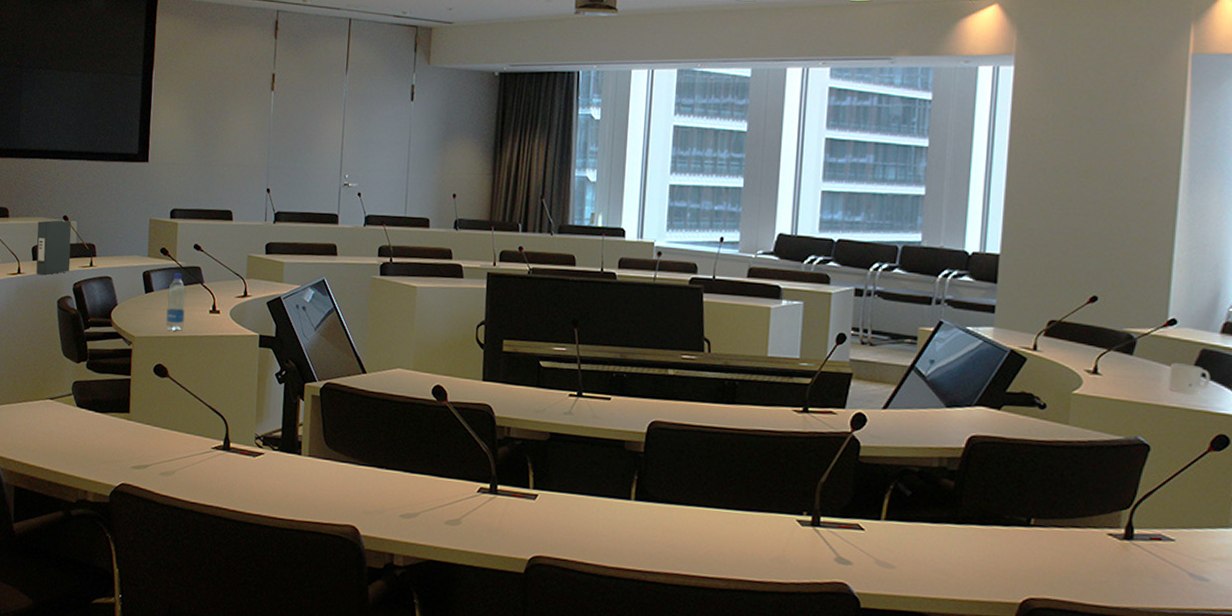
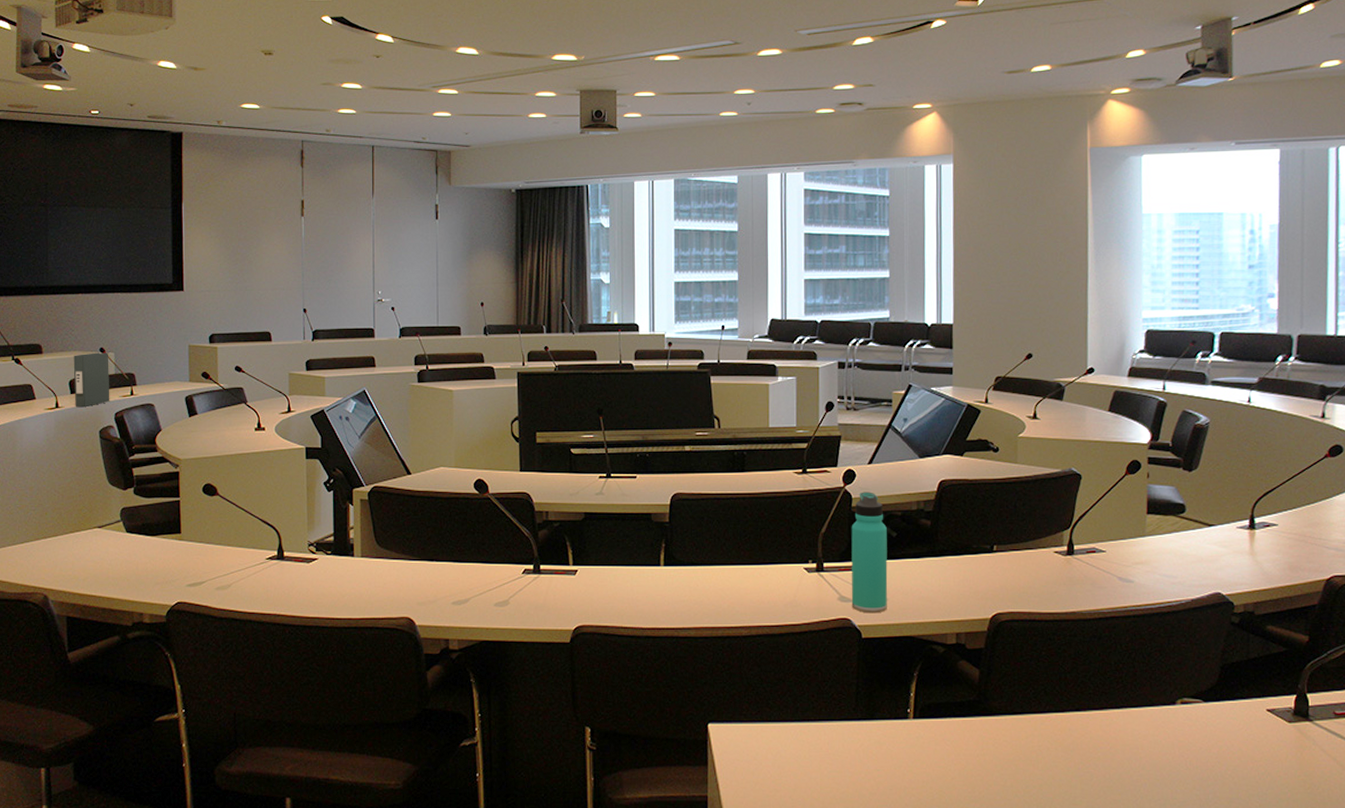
bottle: present [166,273,186,331] -> none [212,395,230,450]
thermos bottle: none [850,440,900,582] -> present [851,492,888,613]
mug: present [1168,363,1211,395] -> none [1091,404,1123,429]

